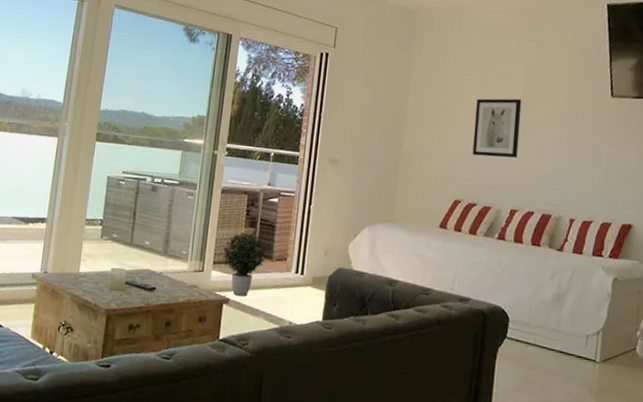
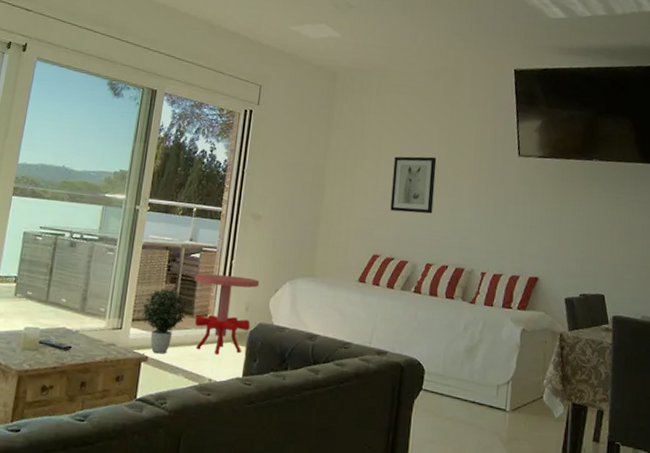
side table: none [272,218,339,298] -> present [194,273,260,354]

